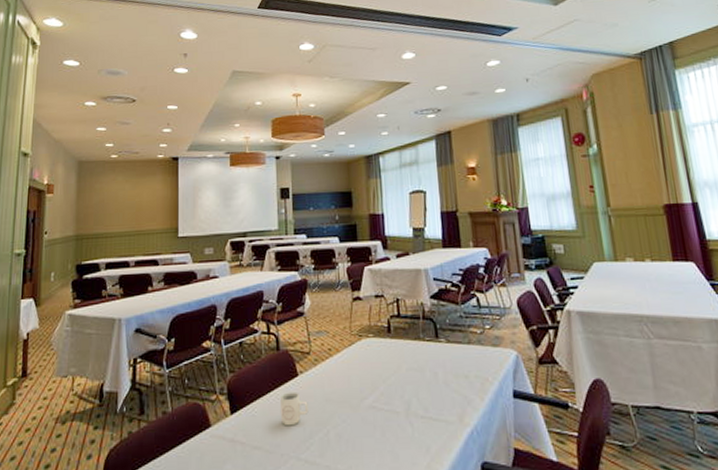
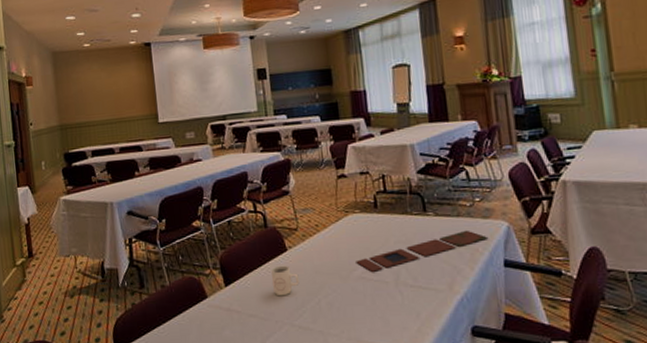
papers: none [367,358,498,401] -> present [356,230,489,272]

